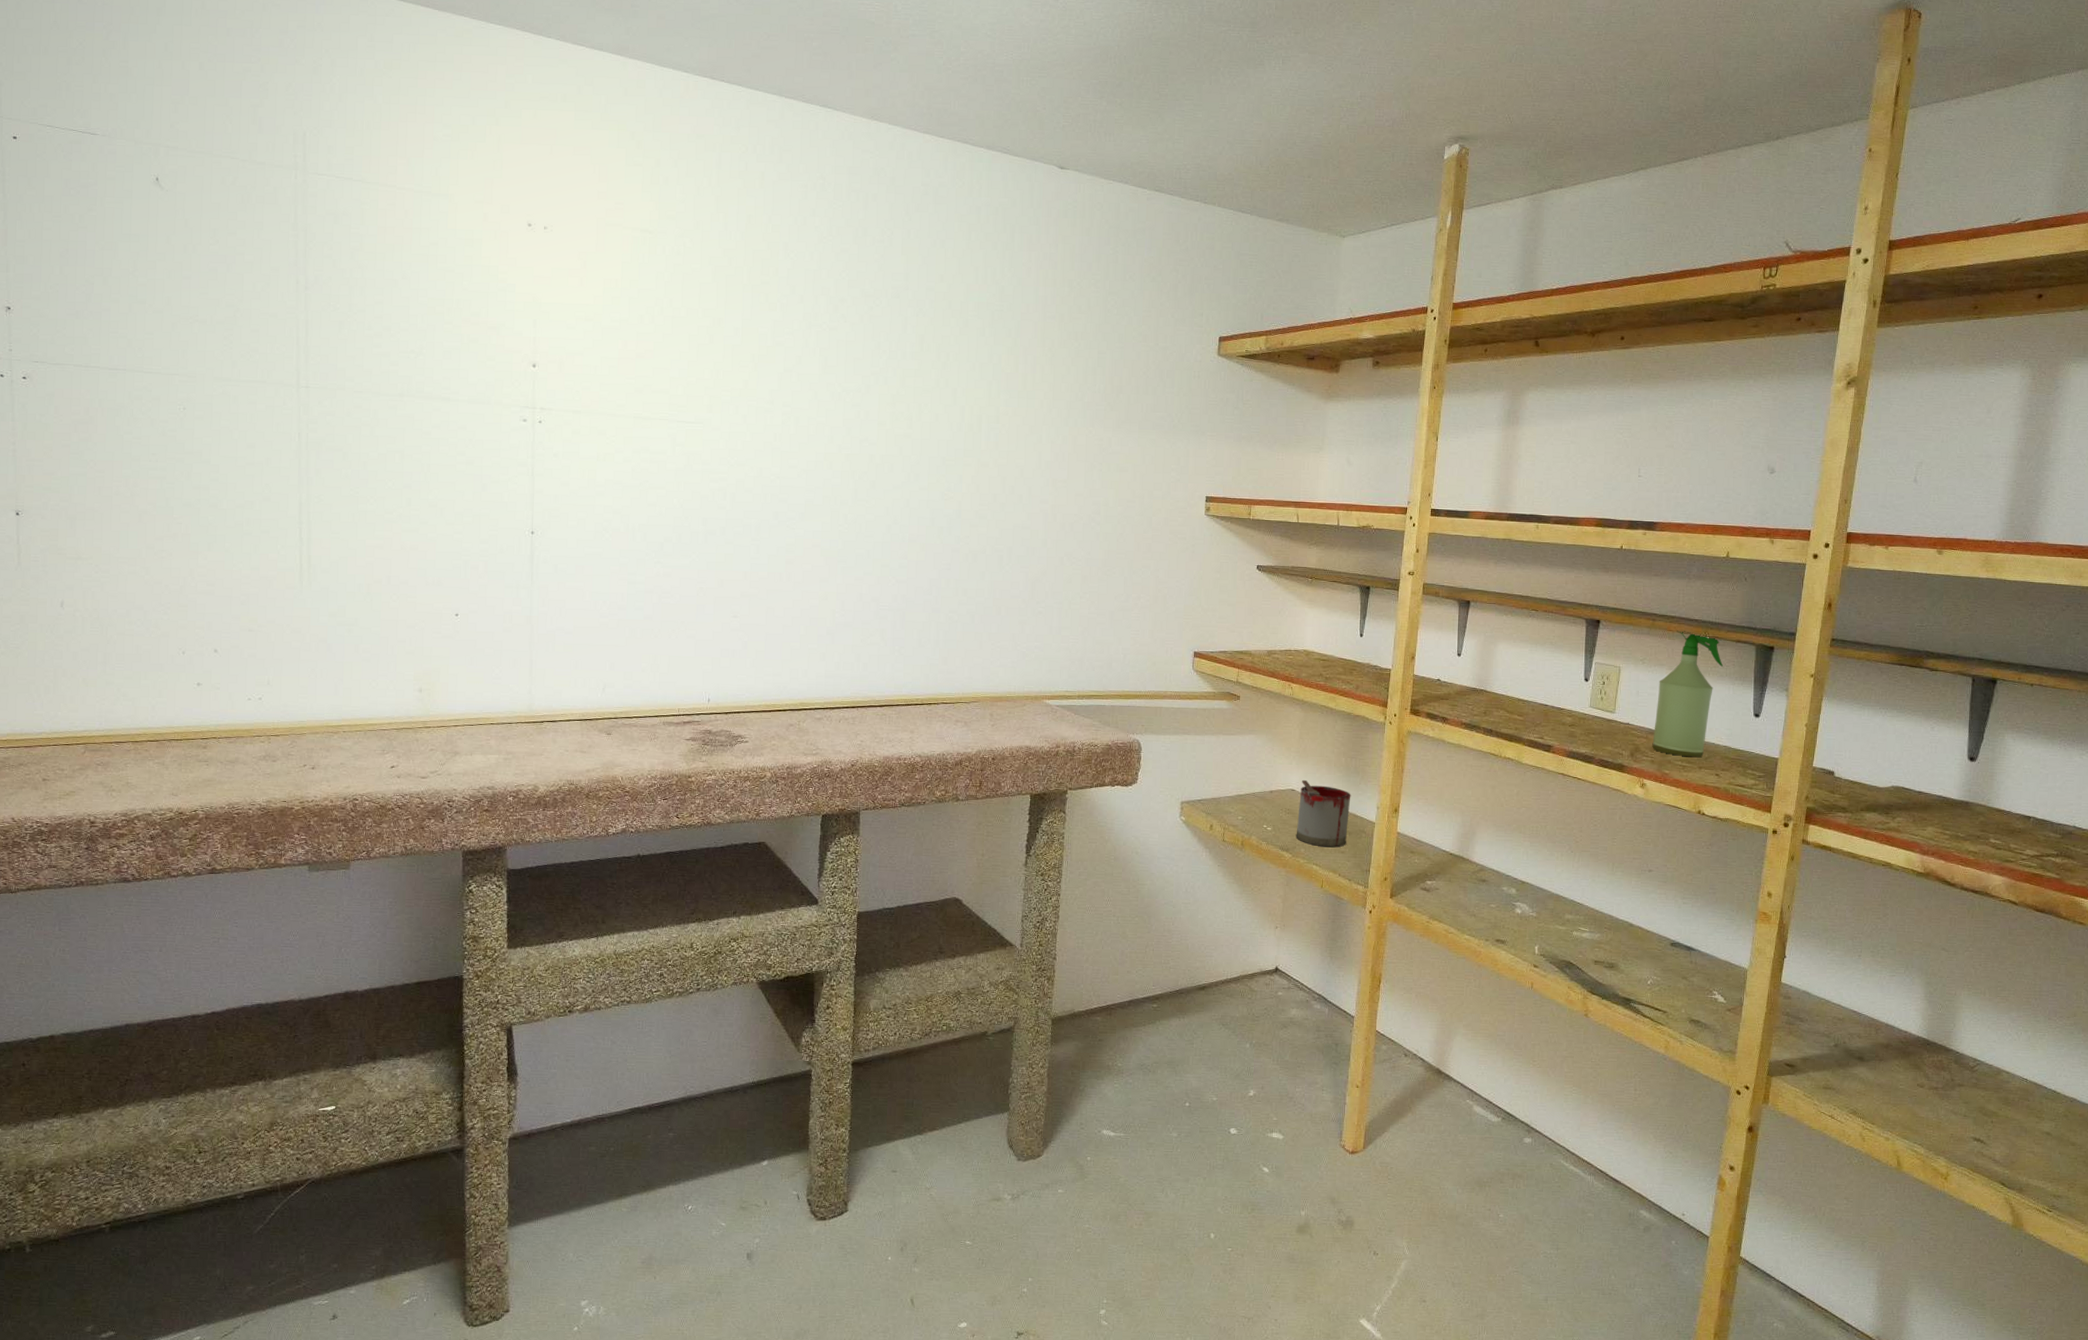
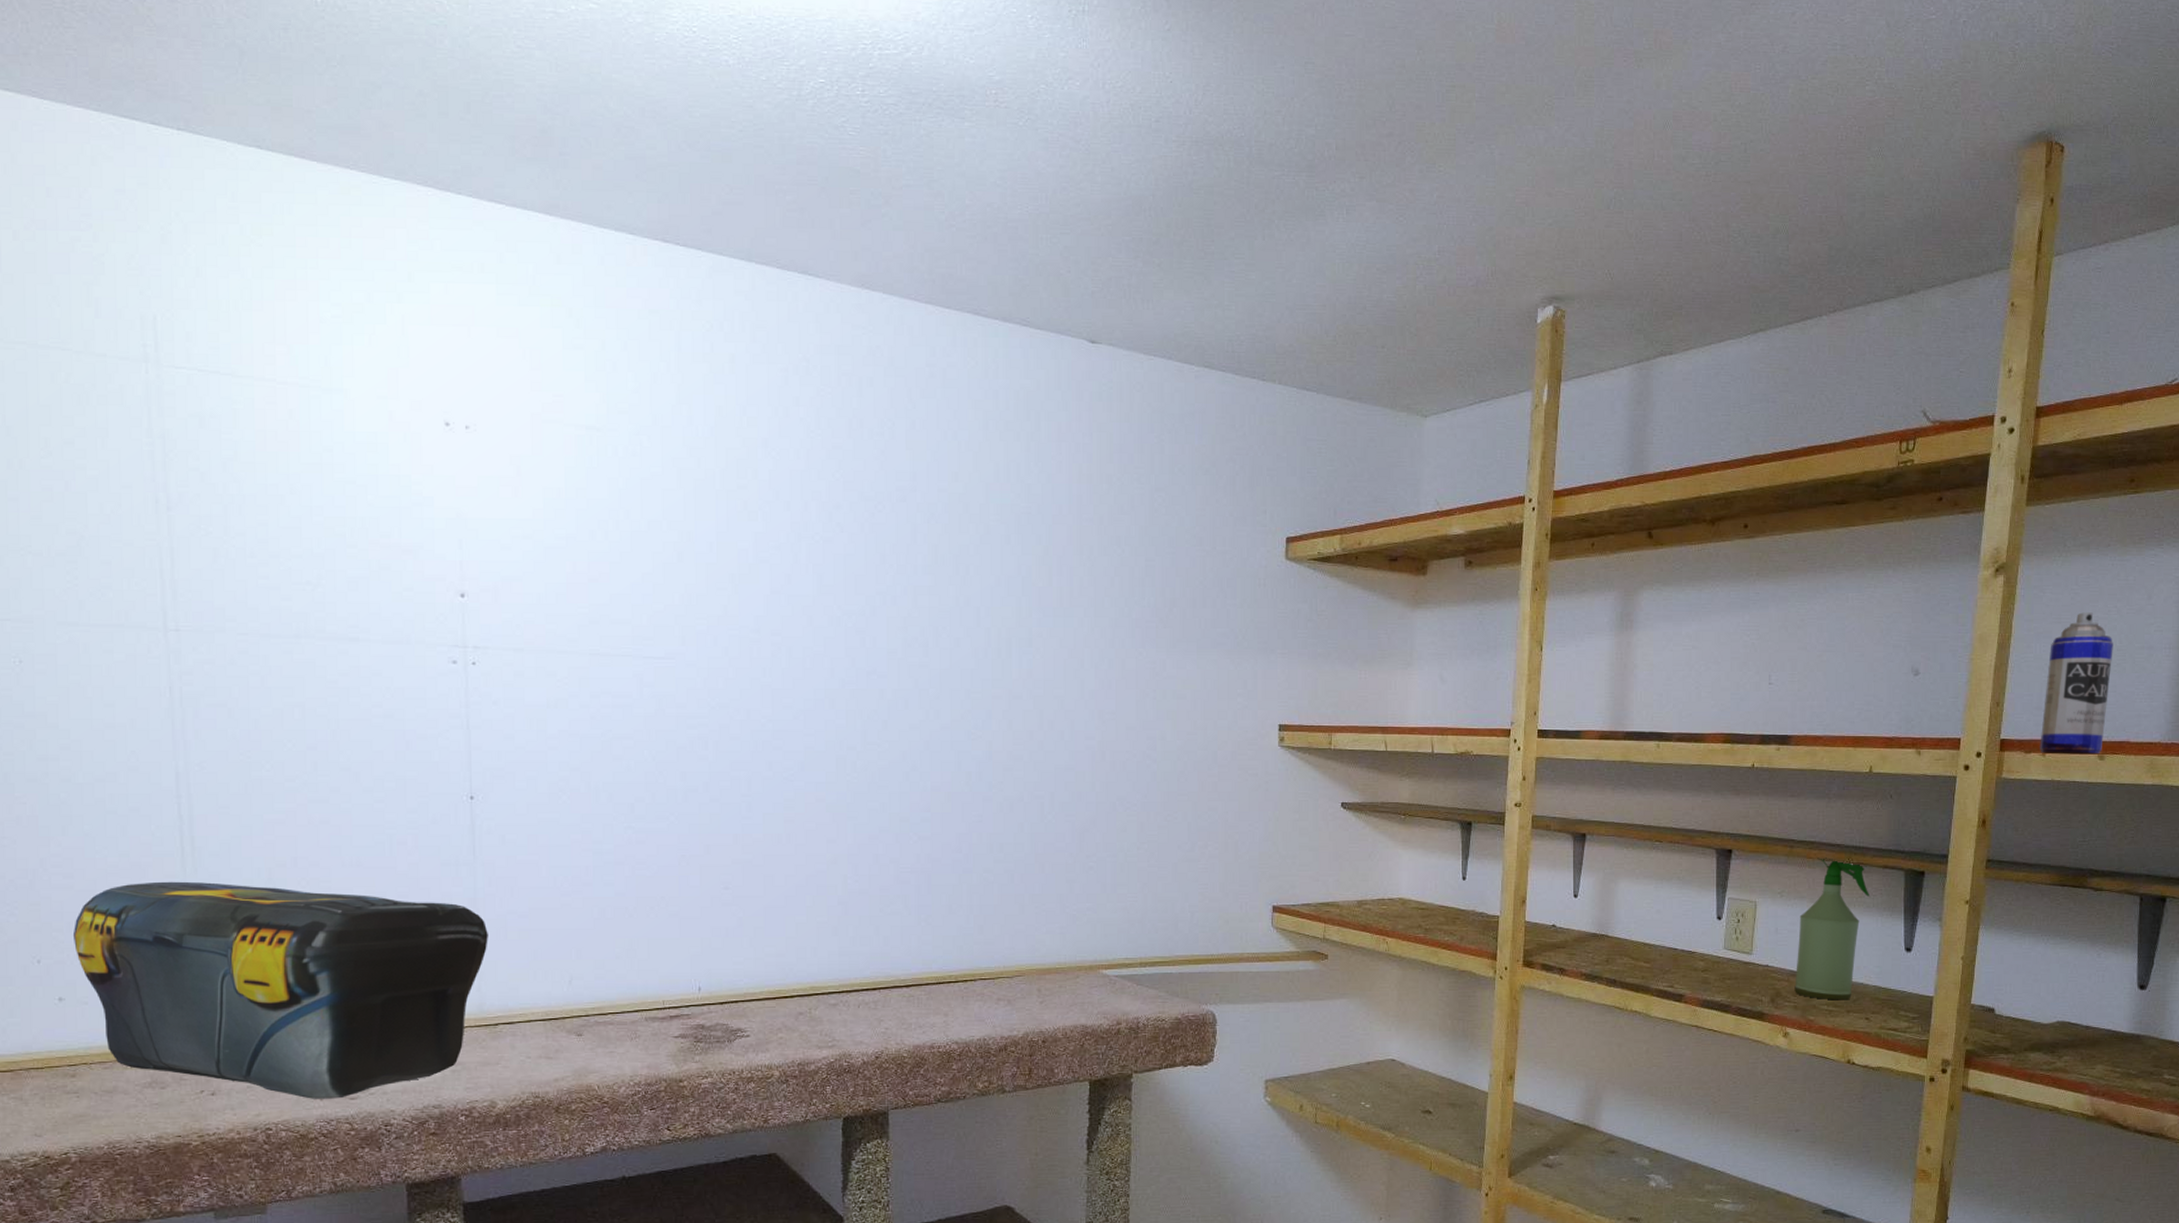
toolbox: none [211,591,540,777] -> present [72,881,488,1099]
paint can: present [1296,779,1351,848] -> none [1398,1047,1460,1124]
spray can: none [1883,423,1954,549] -> present [2040,612,2113,754]

